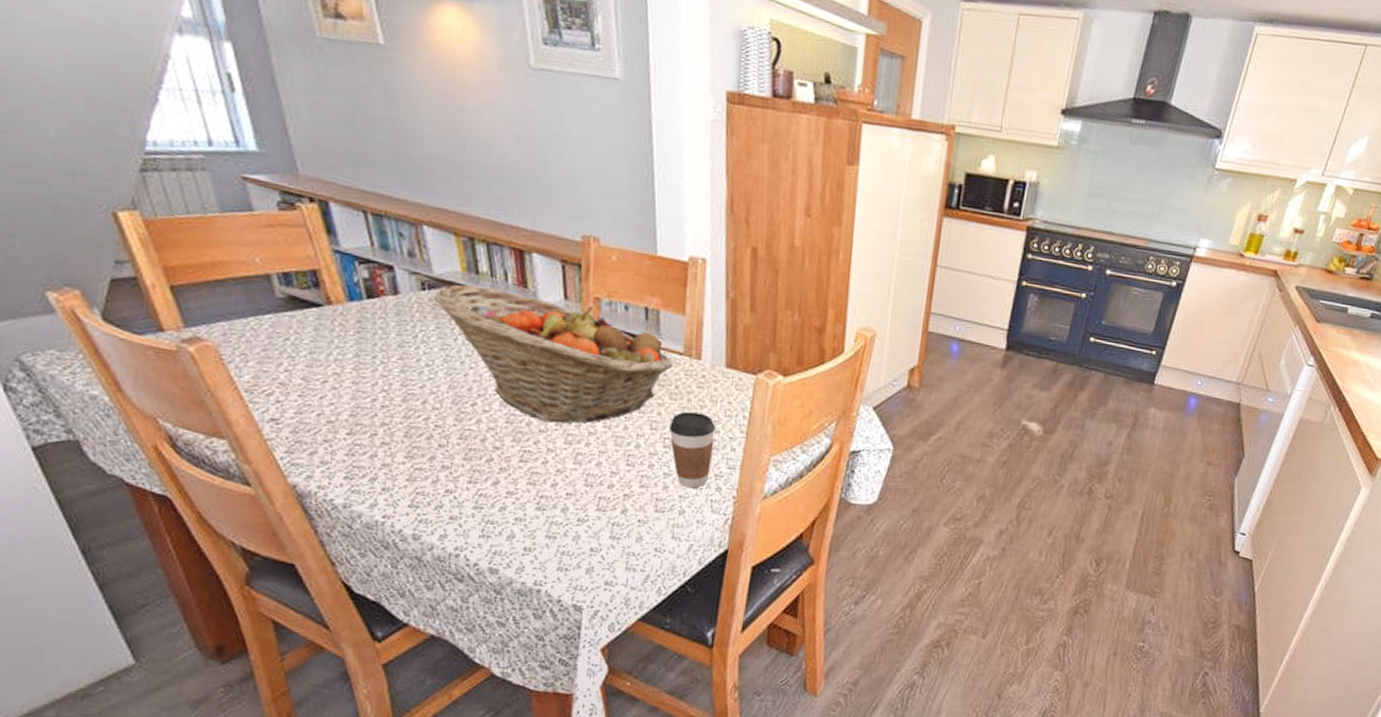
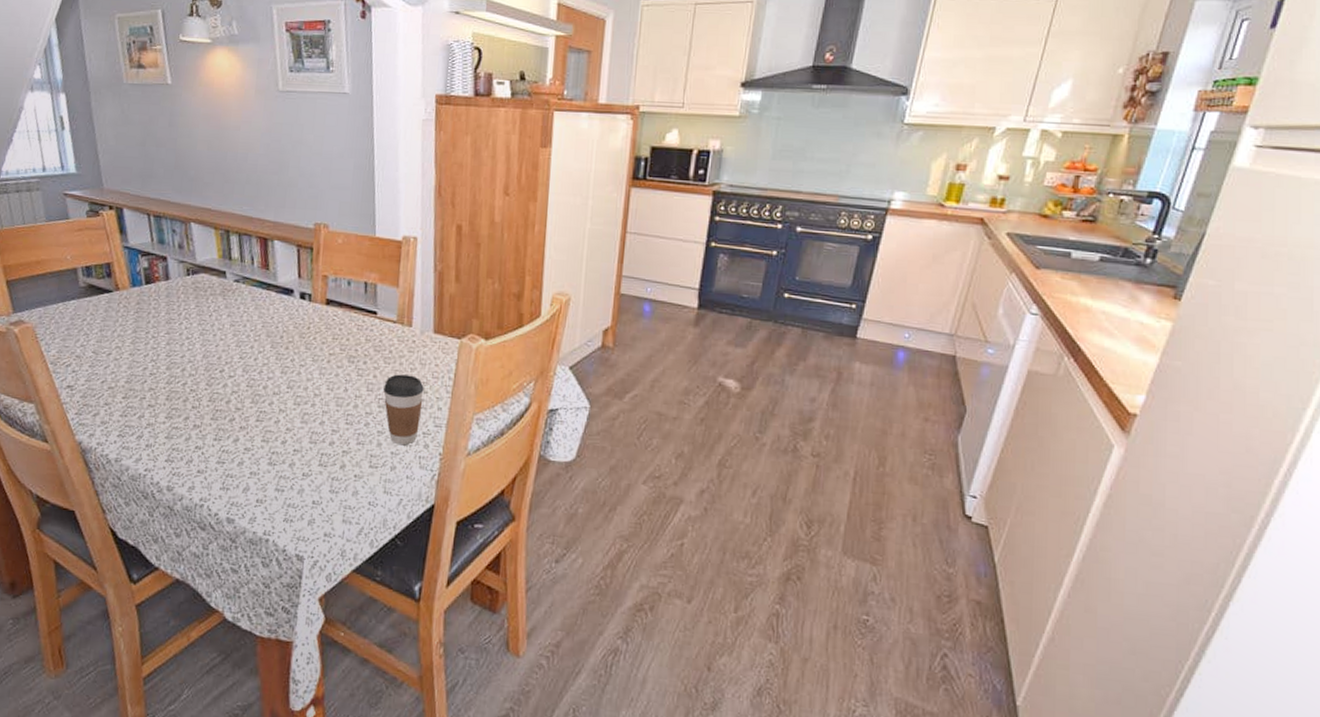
fruit basket: present [434,284,674,423] -> none [196,269,389,386]

